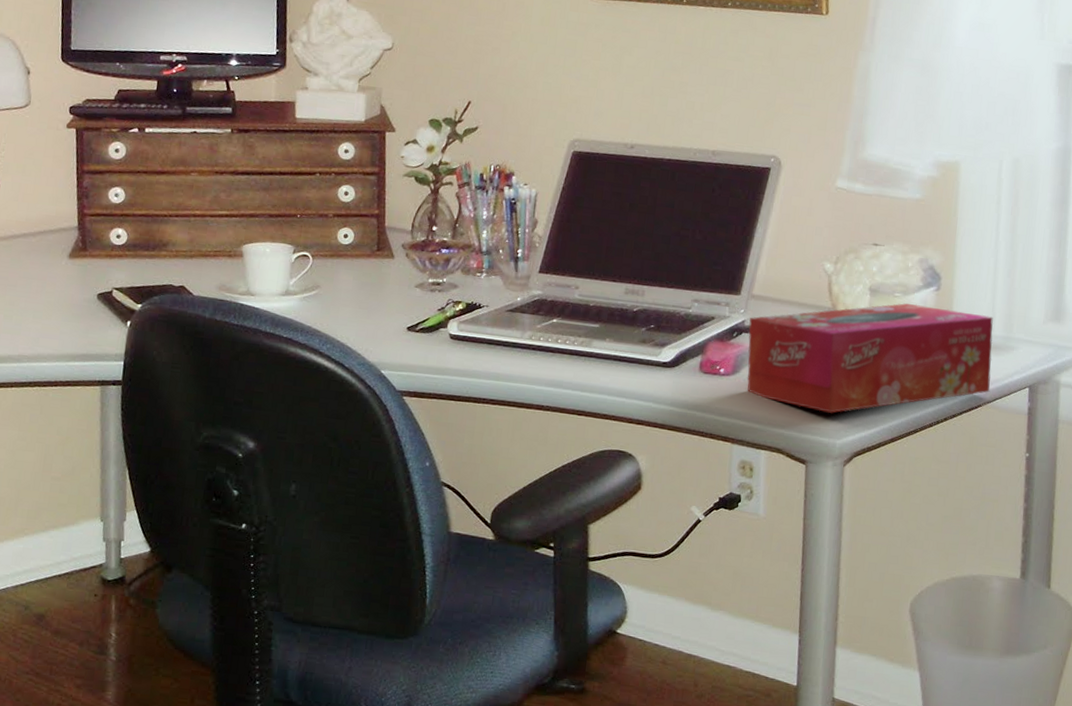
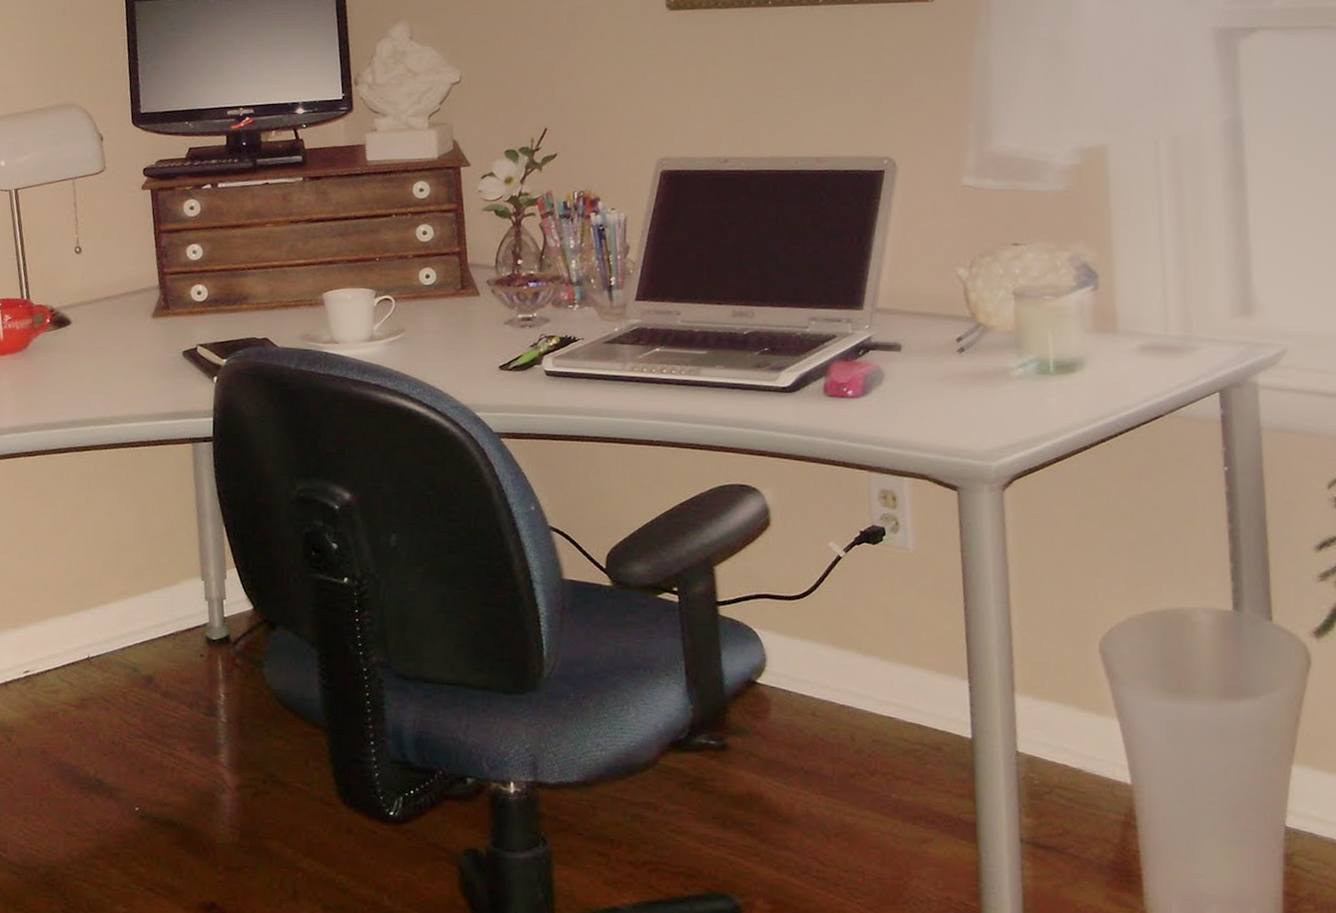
tissue box: present [747,303,993,413] -> none [876,306,1172,433]

